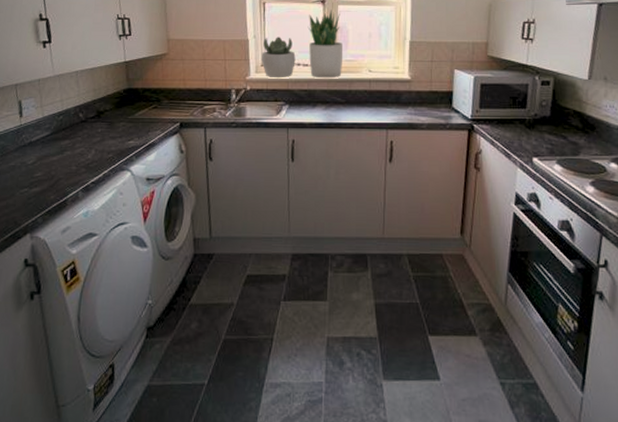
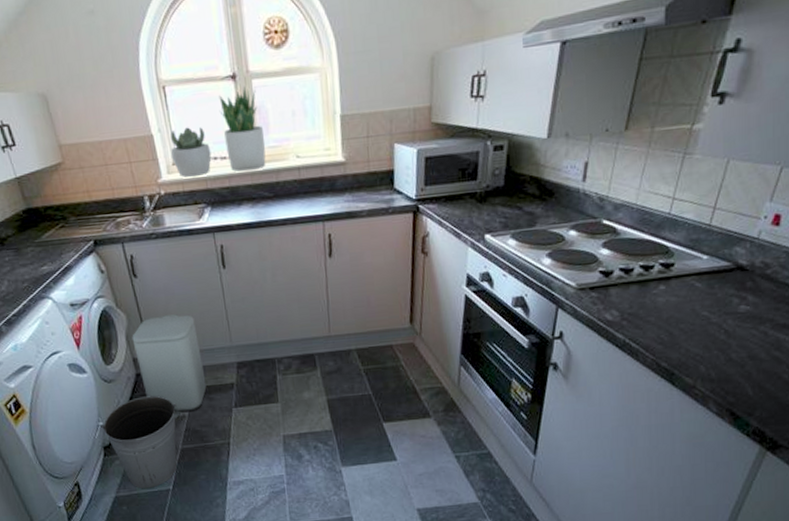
bucket: none [149,278,227,381] -> present [100,395,178,489]
pedal bin: none [196,199,260,306] -> present [132,314,207,419]

